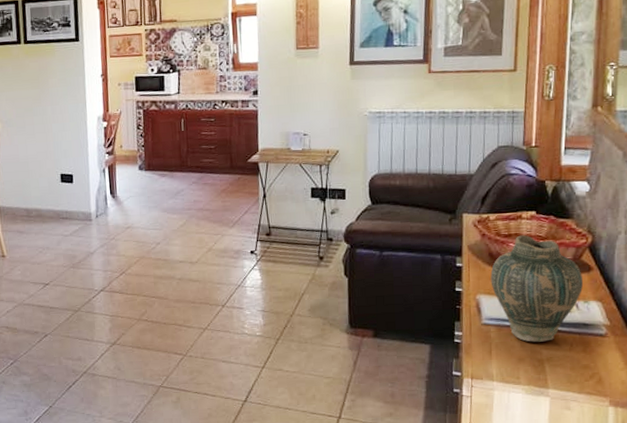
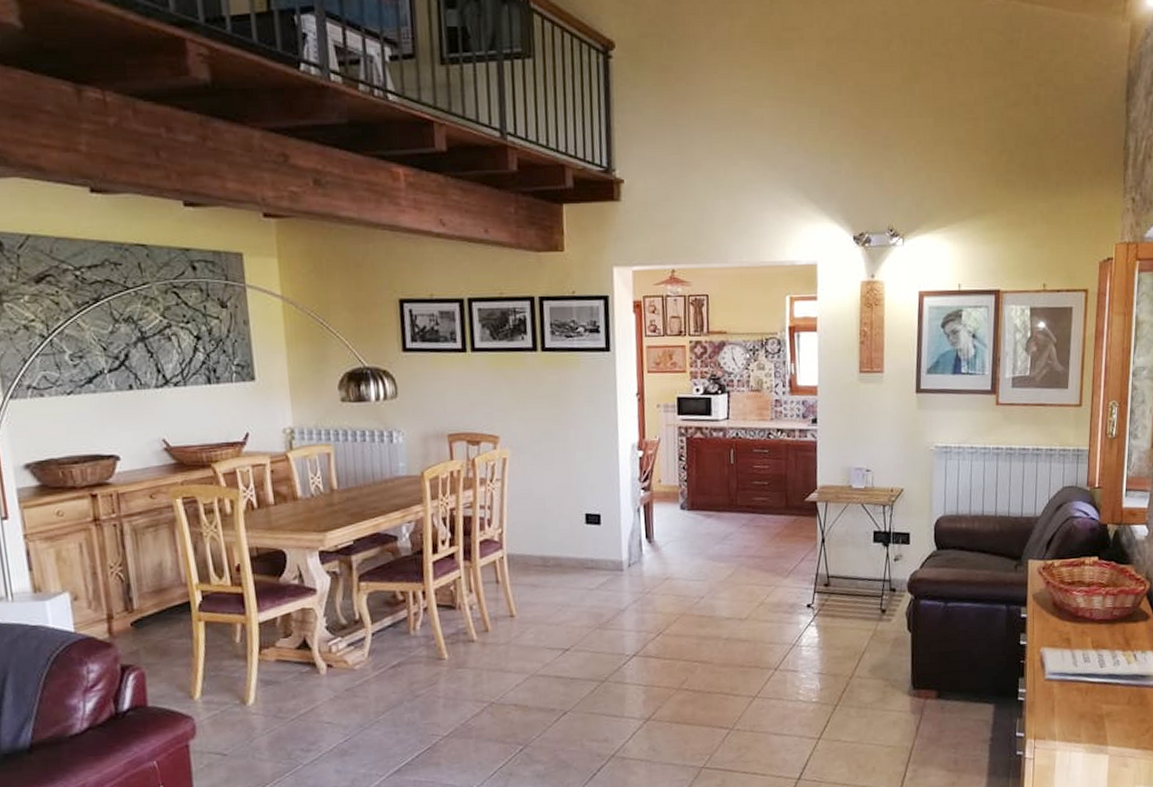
vase: present [490,235,584,342] -> none [1054,582,1142,697]

